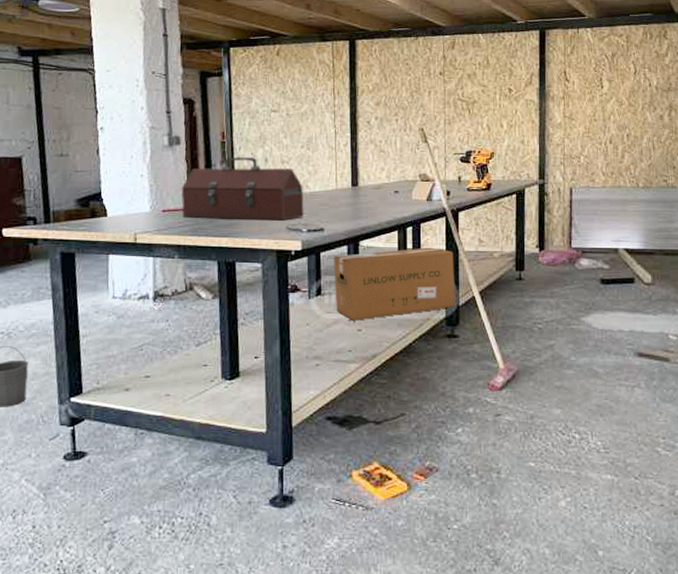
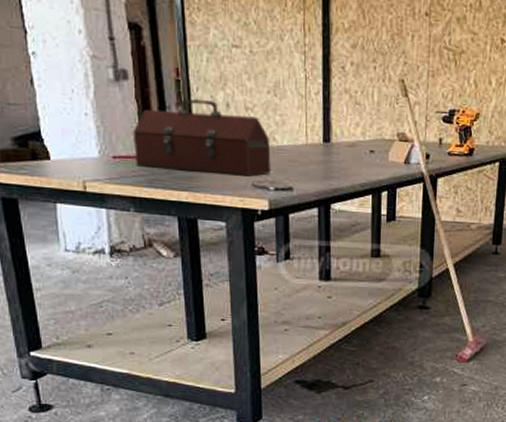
box: present [333,247,456,321] -> none [302,214,430,288]

